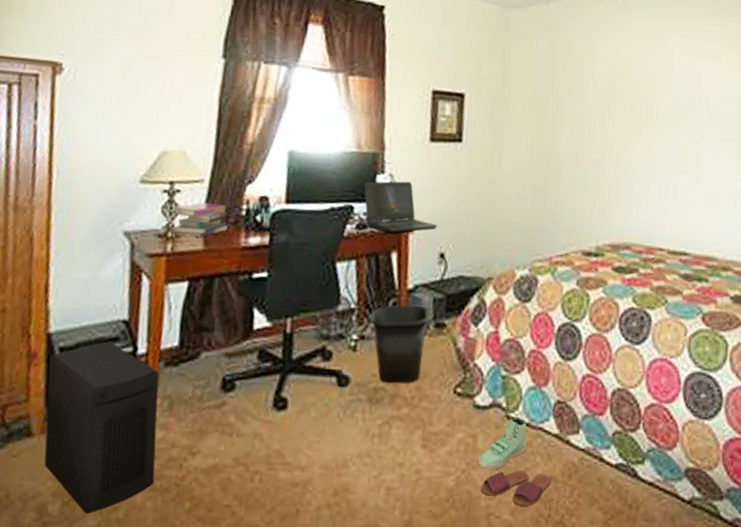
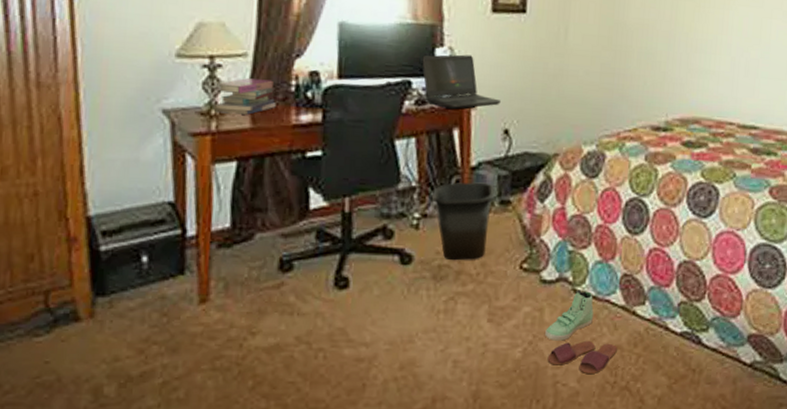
computer tower: present [44,341,159,513] -> none [91,224,214,394]

